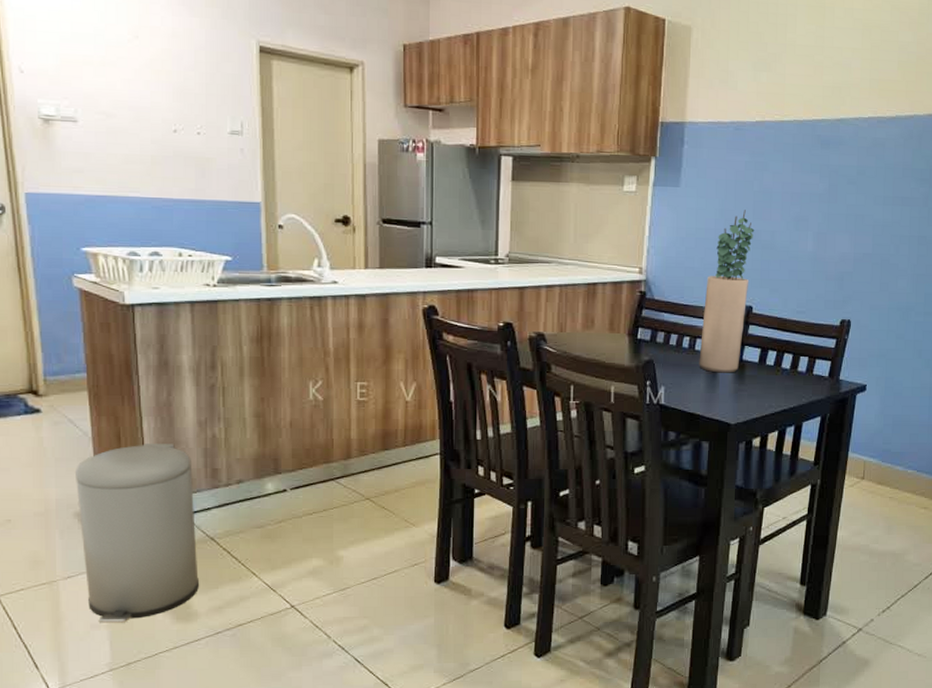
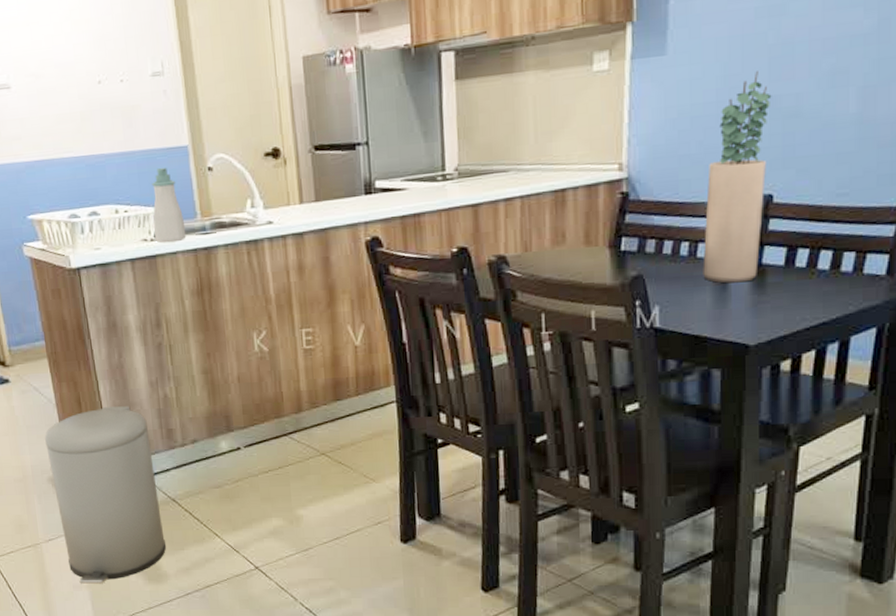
soap bottle: none [217,219,251,291] -> present [151,167,187,244]

